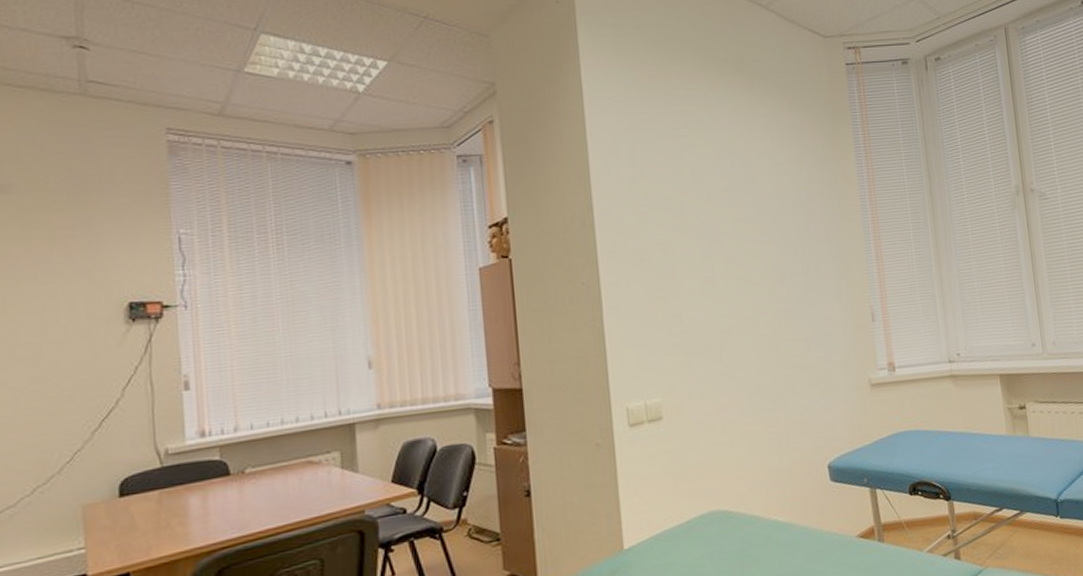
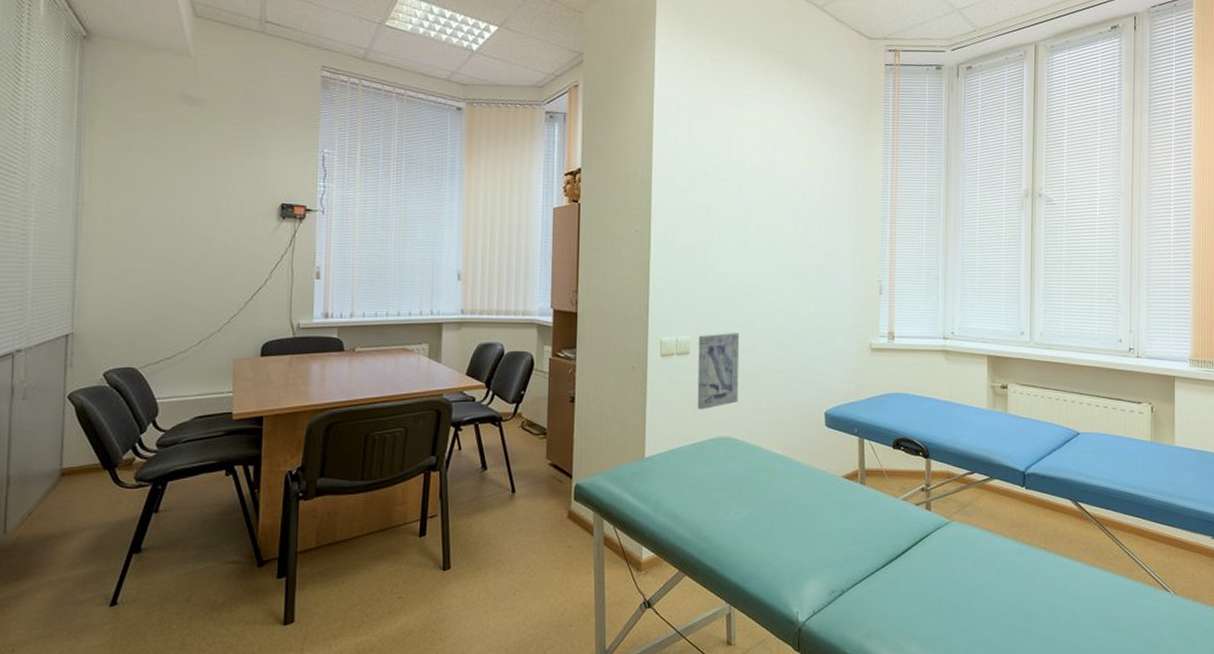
wall art: none [671,387,727,484] -> present [697,333,740,410]

